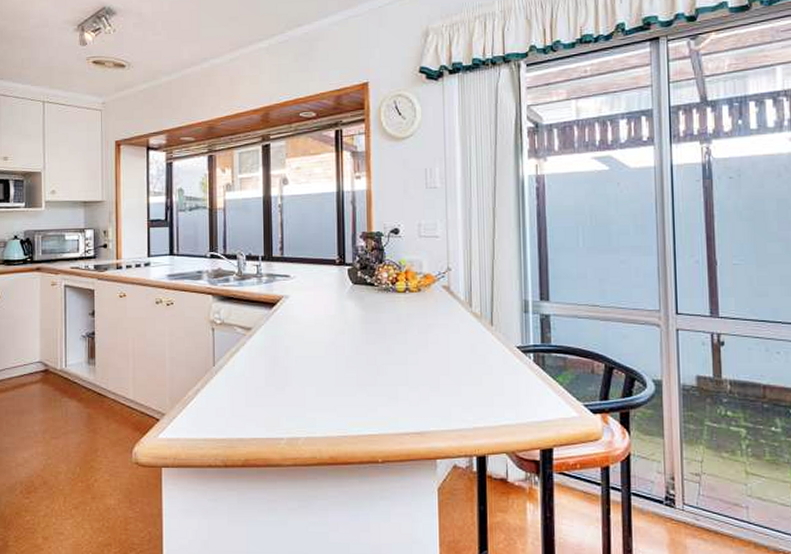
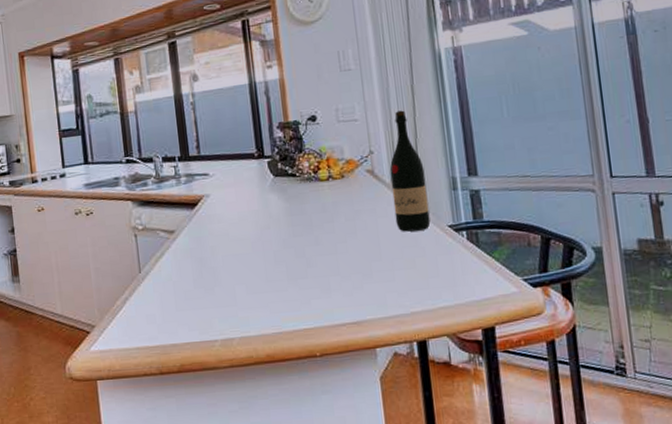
wine bottle: none [465,231,500,349] -> present [390,110,431,232]

